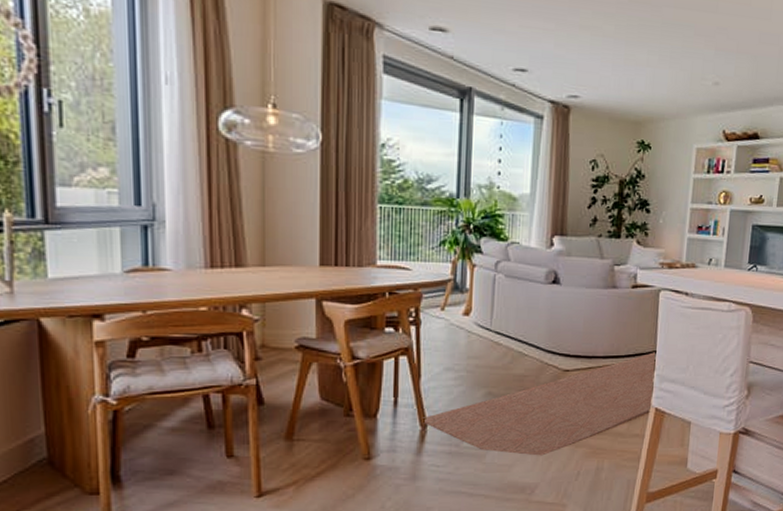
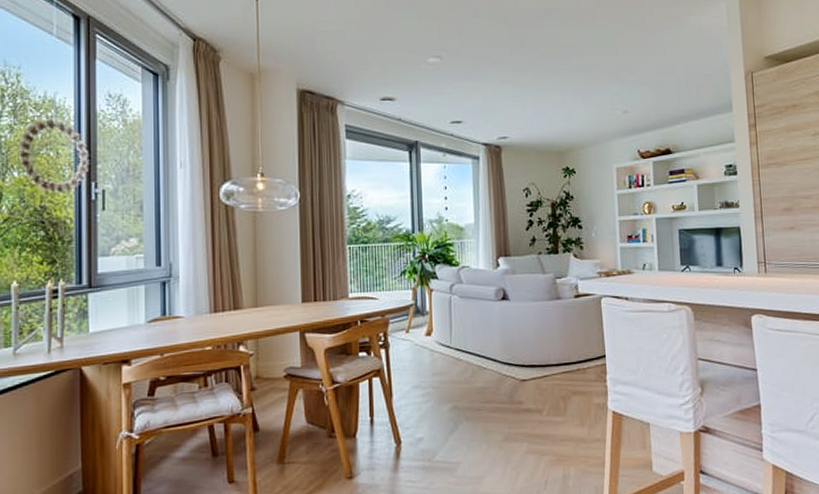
rug: present [423,351,658,456] -> none [397,355,609,467]

